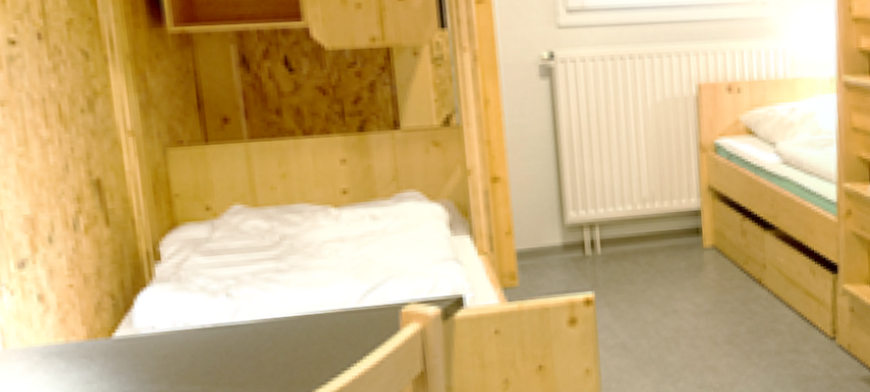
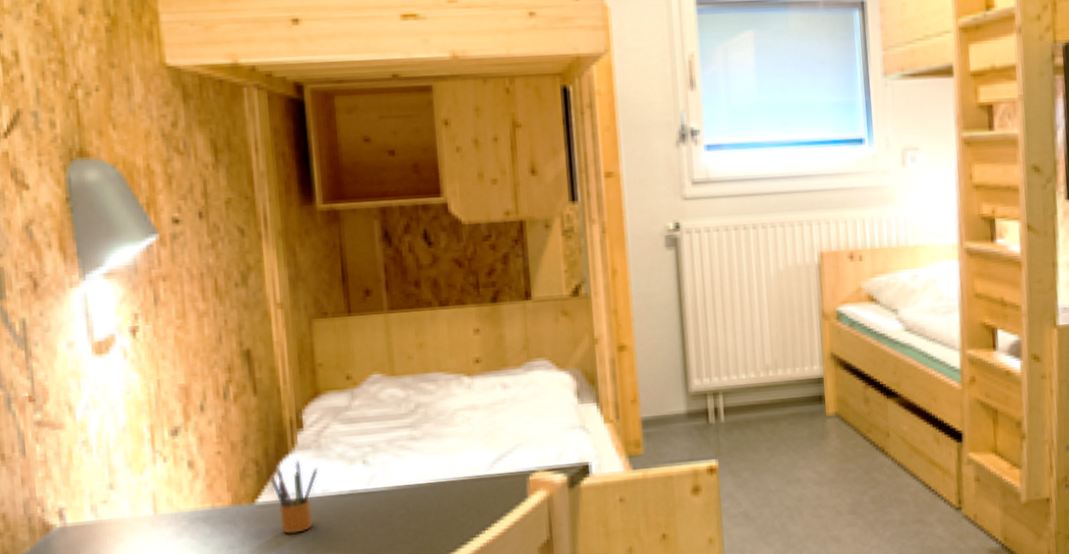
pencil box: none [126,292,179,368] -> present [269,459,319,534]

